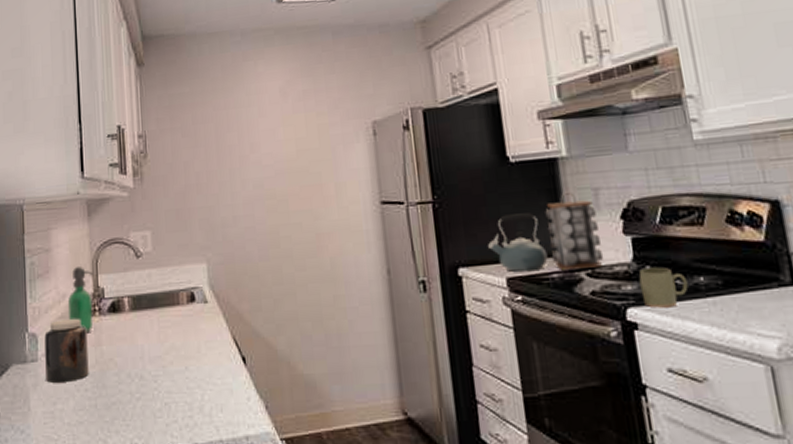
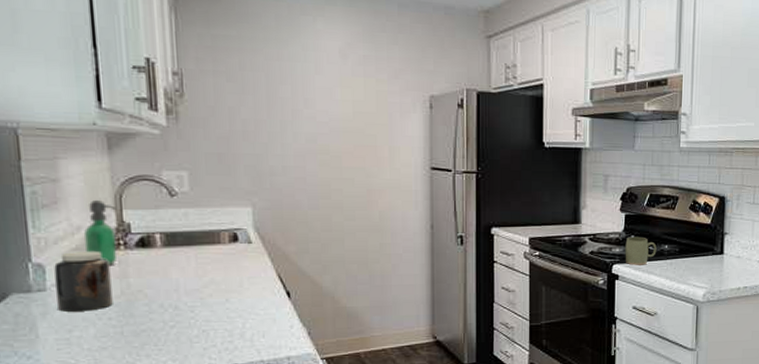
kettle: present [488,213,548,272] -> none [518,189,563,233]
spice rack: present [545,191,604,271] -> none [565,175,604,235]

